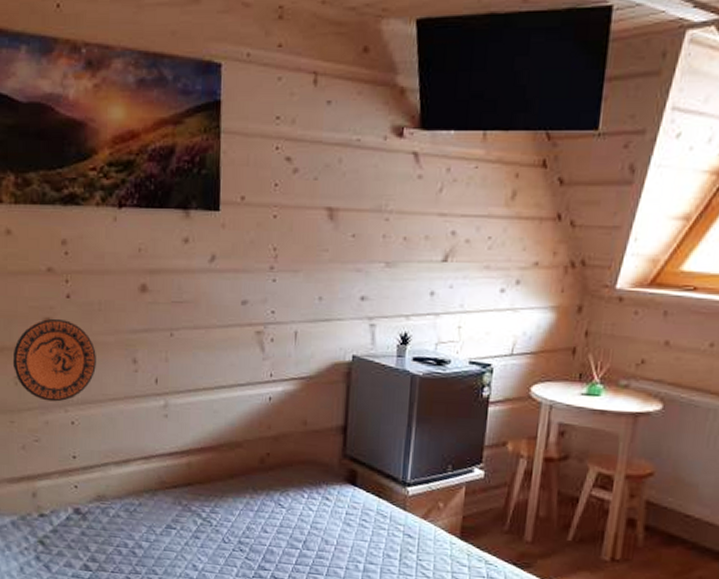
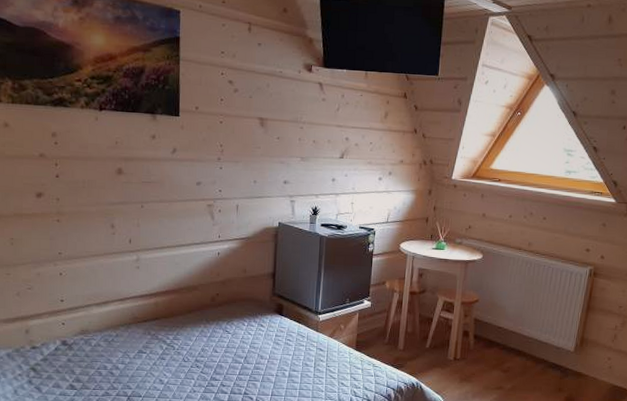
decorative plate: present [12,318,96,402] -> none [9,193,81,258]

